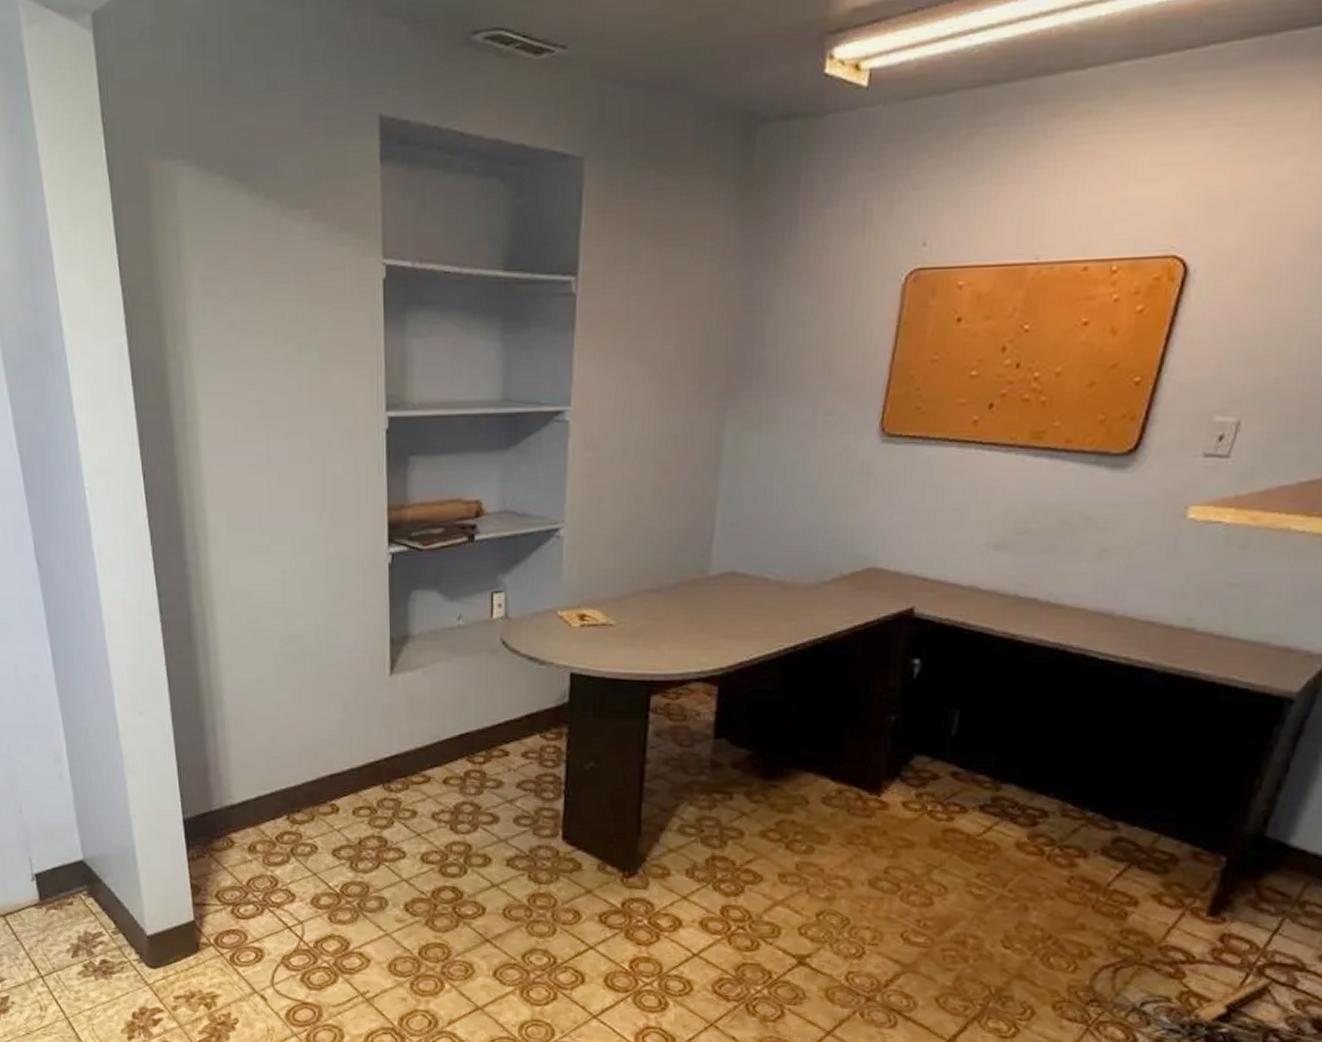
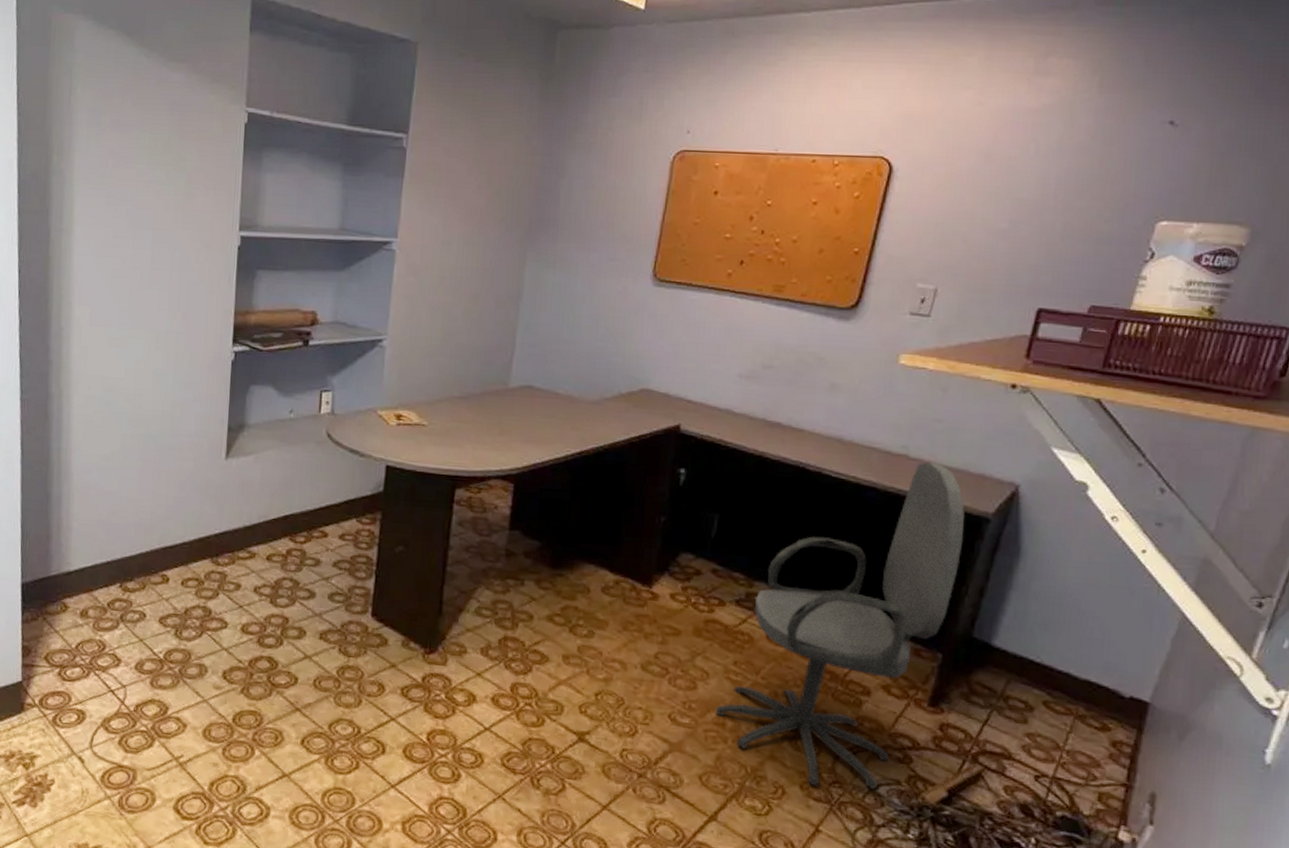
office chair: none [954,635,1263,1007] -> present [715,462,965,789]

